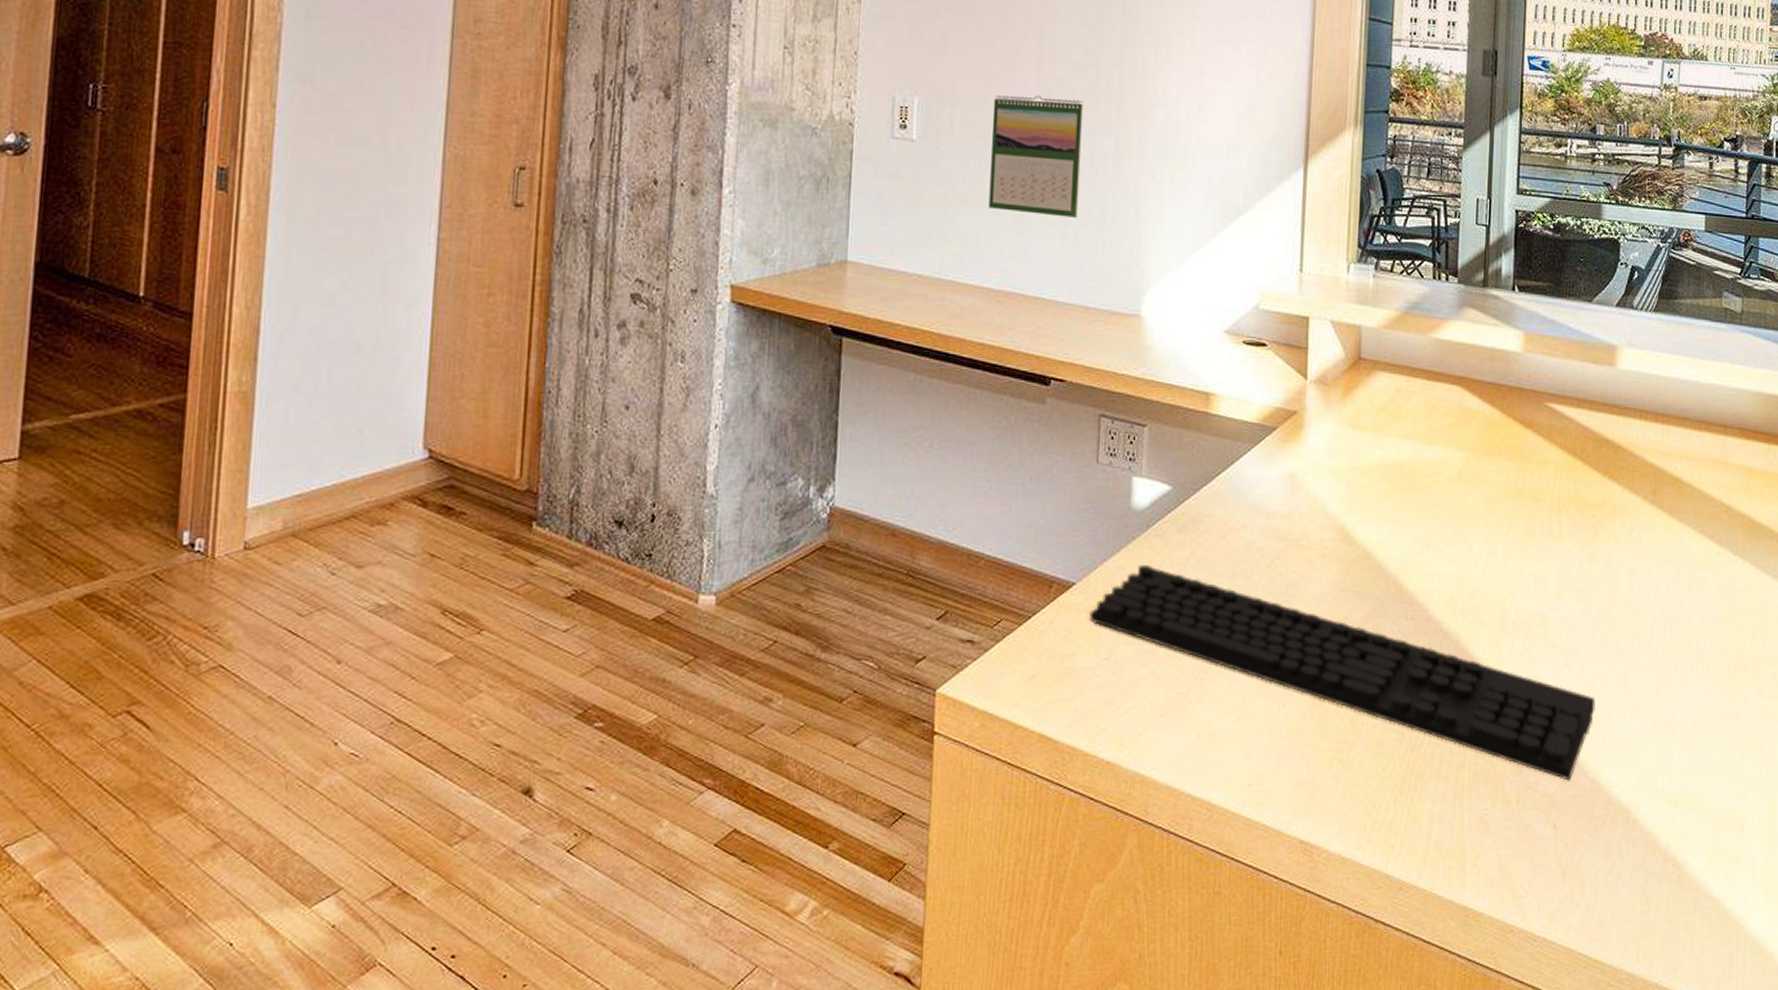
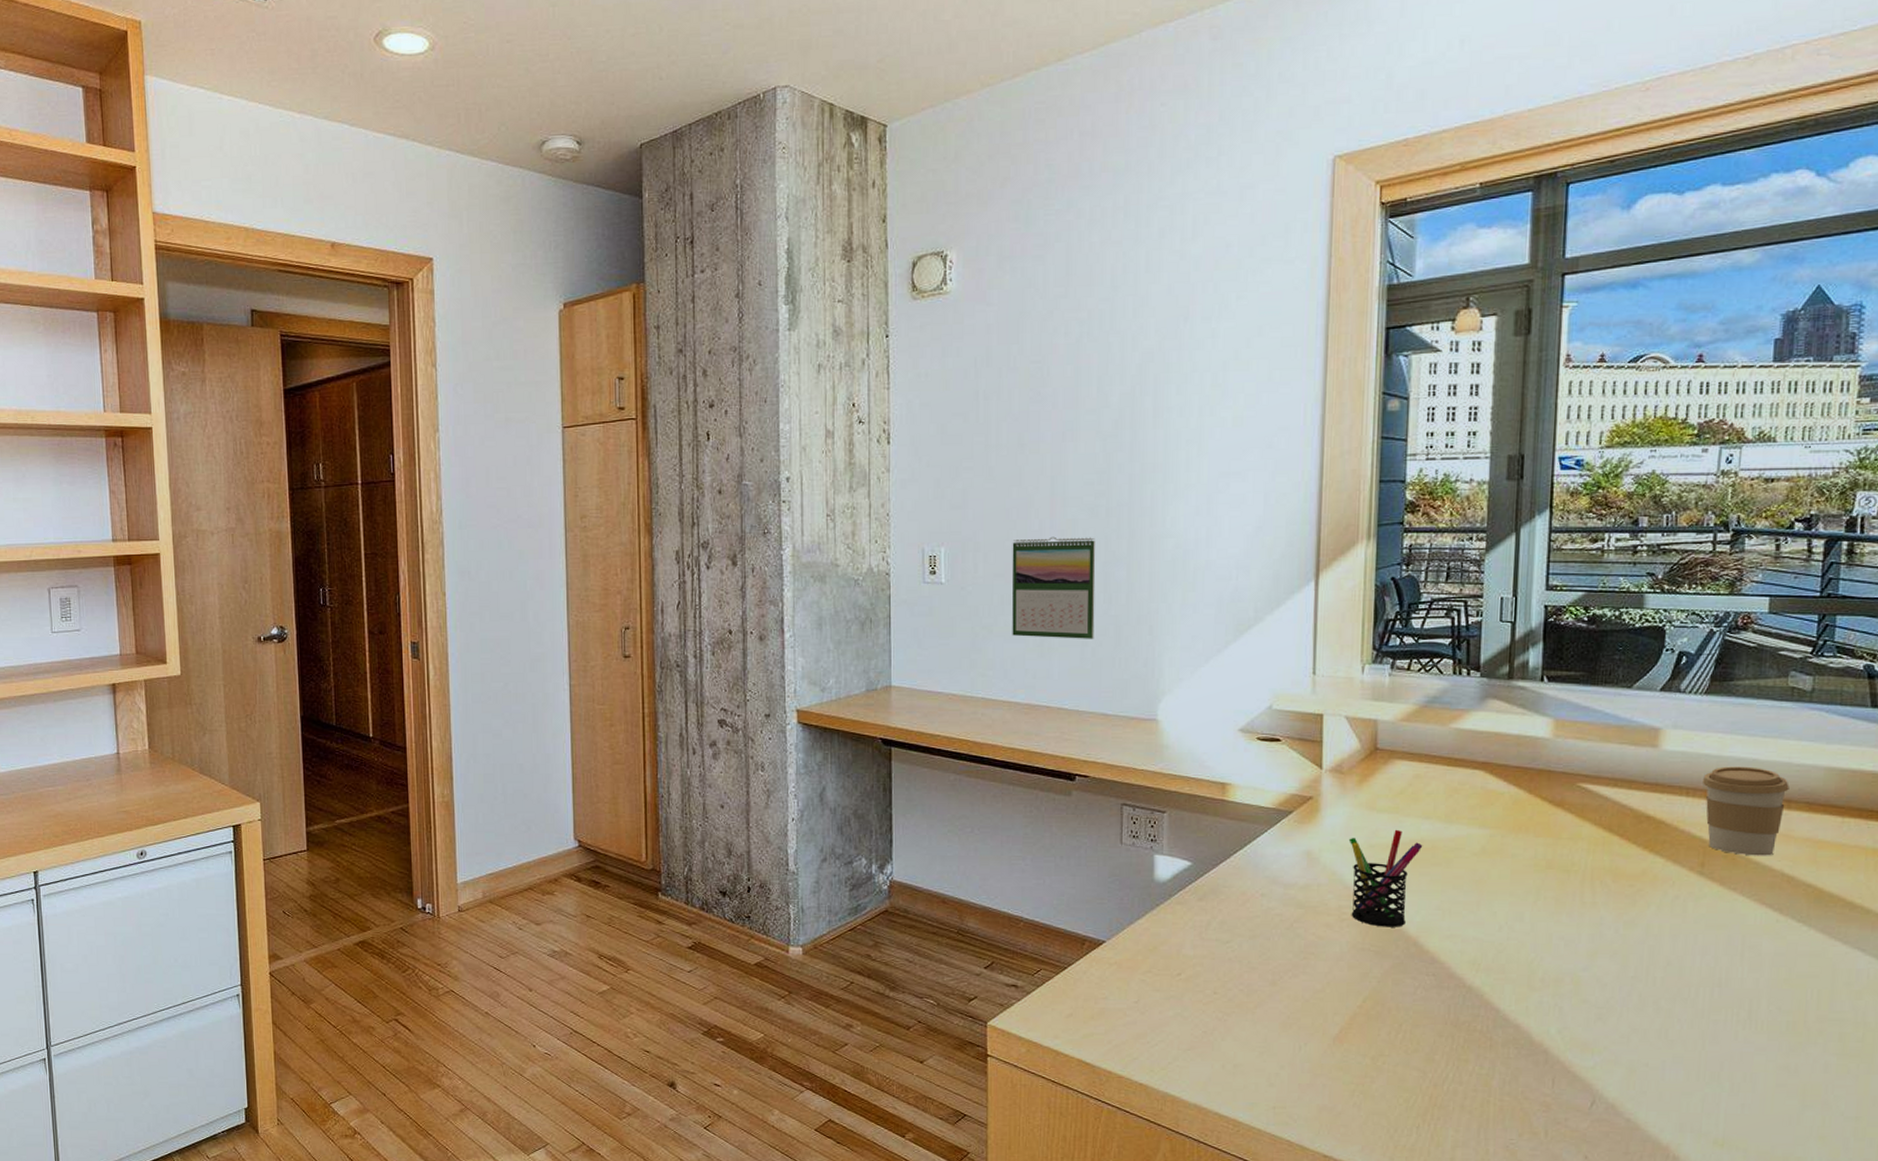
keyboard: present [1089,565,1596,781] -> none [1119,927,1632,1119]
pen holder: none [1331,450,1403,563] -> present [1348,829,1423,927]
coffee cup: none [1654,388,1725,484] -> present [1703,766,1789,856]

